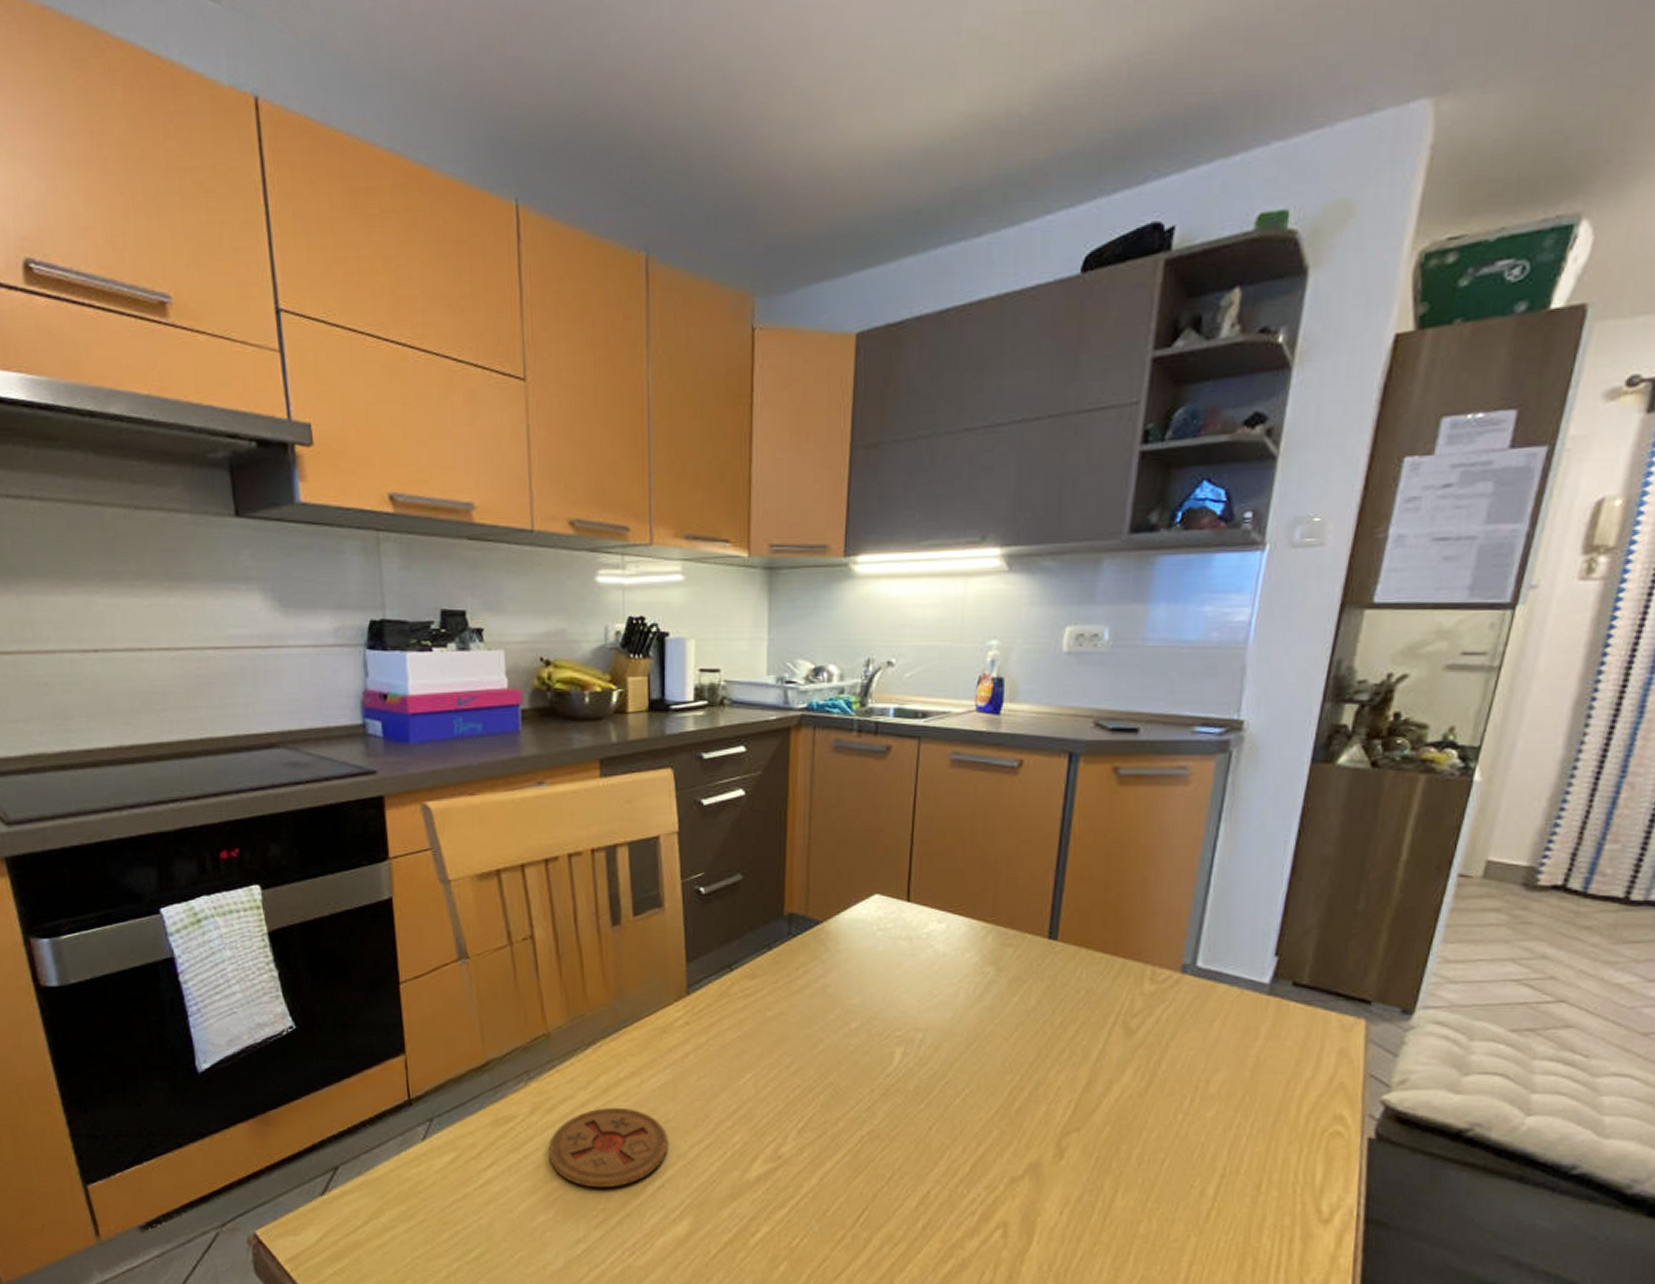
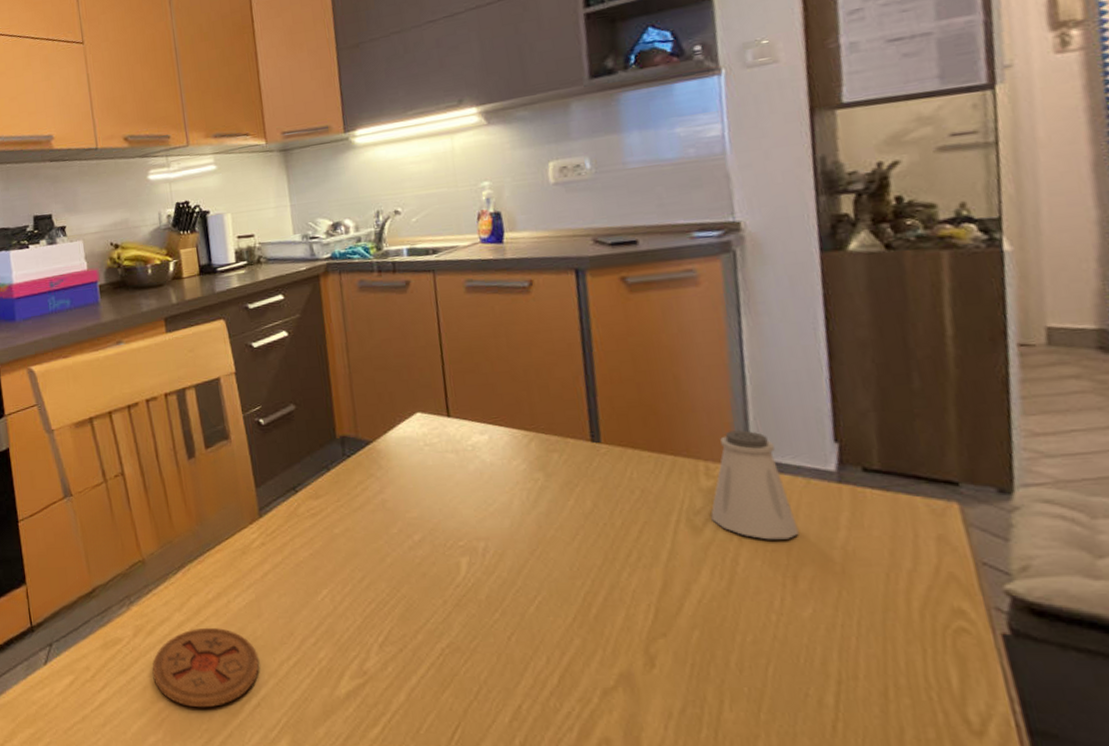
saltshaker: none [1146,938,1222,1045] -> present [711,430,799,540]

